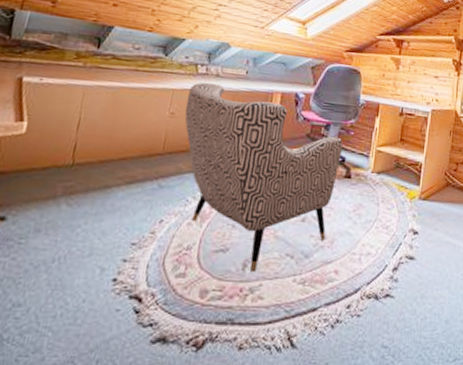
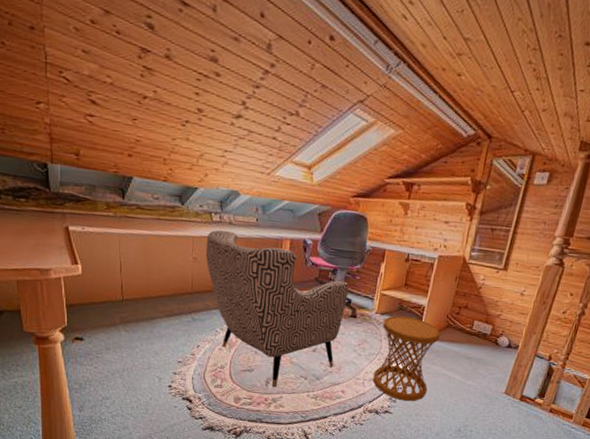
side table: none [370,174,441,280] -> present [372,315,441,402]

